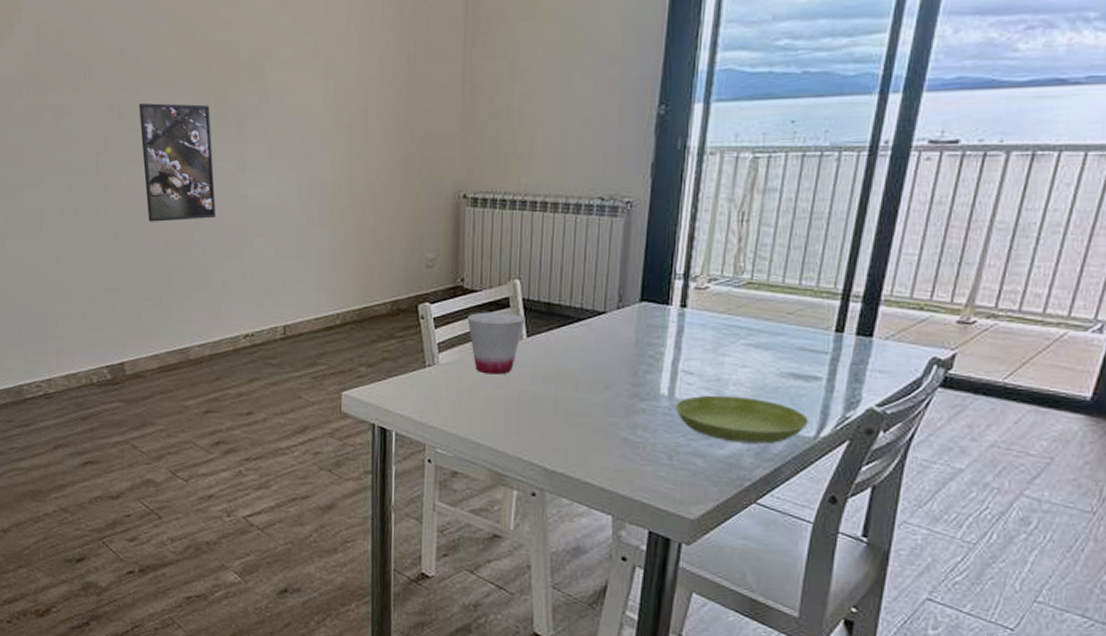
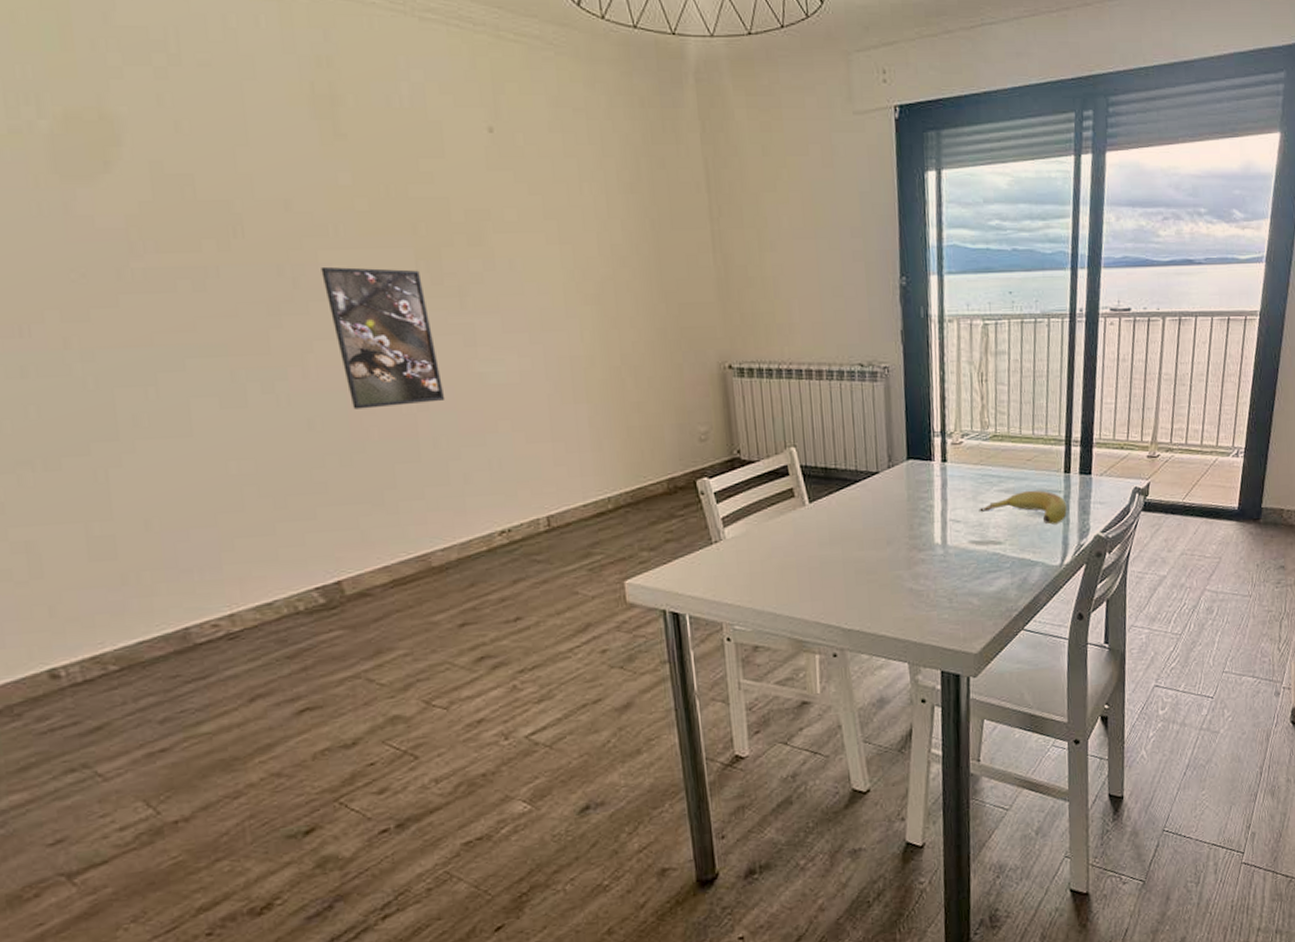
cup: present [467,312,526,375] -> none [748,480,806,544]
saucer: present [675,395,809,444] -> none [949,537,1054,579]
banana: none [718,347,833,390] -> present [978,490,1067,525]

